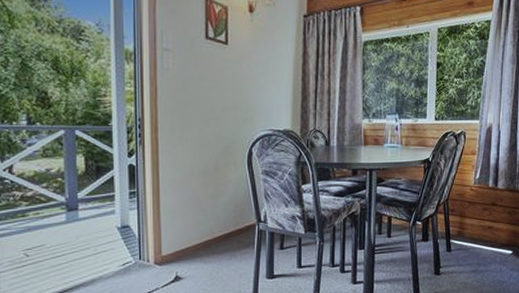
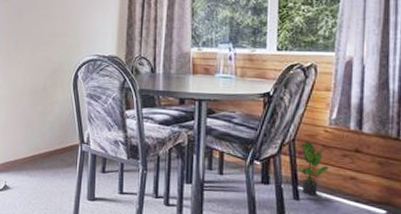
potted plant: none [449,199,473,246] -> present [296,141,329,196]

